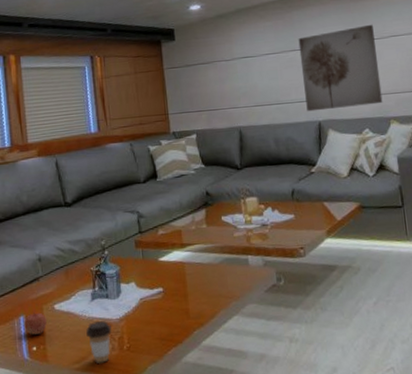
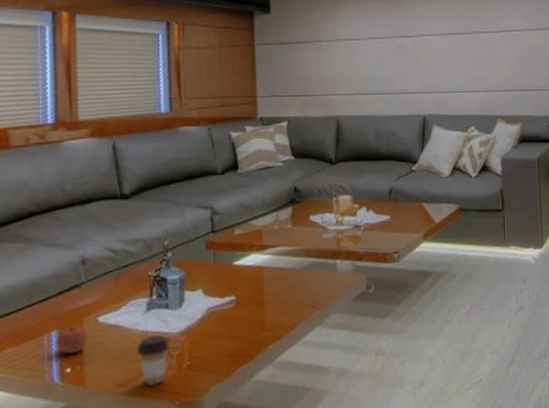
wall art: present [298,24,383,112] -> none [408,16,491,105]

